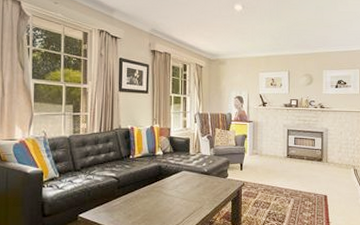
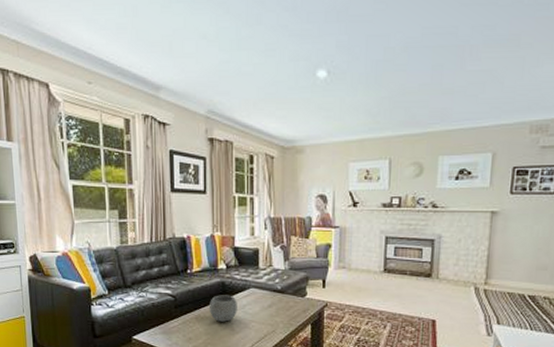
bowl: none [148,177,171,200] -> present [210,295,237,322]

